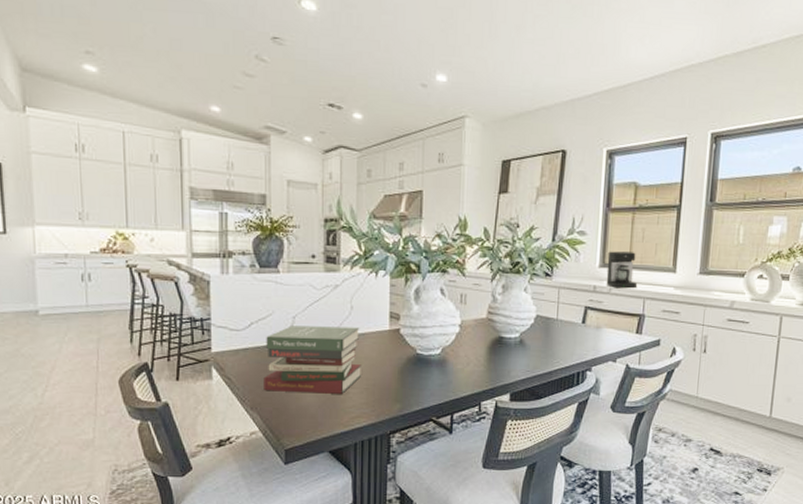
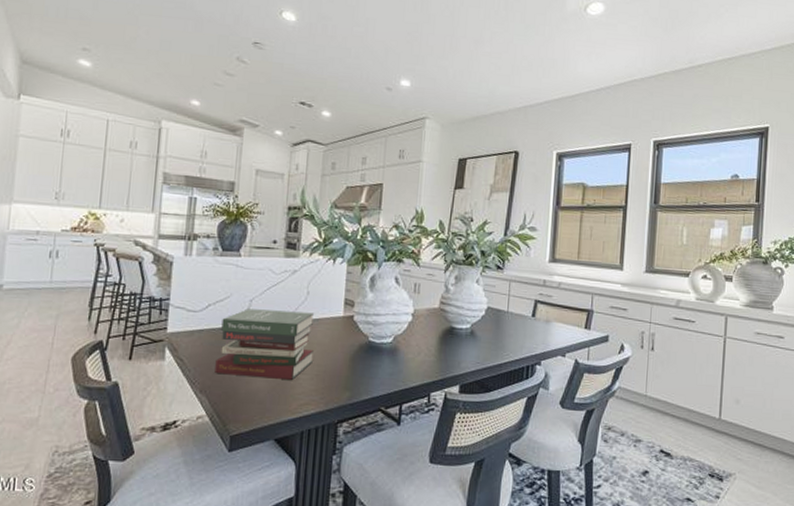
coffee maker: present [606,251,638,289] -> none [555,247,586,285]

